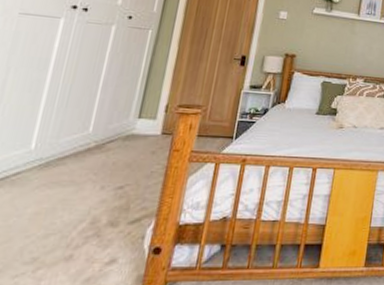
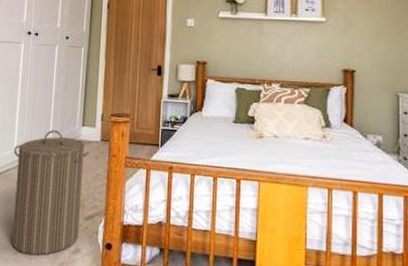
laundry hamper: none [11,122,144,276] -> present [11,129,89,256]

